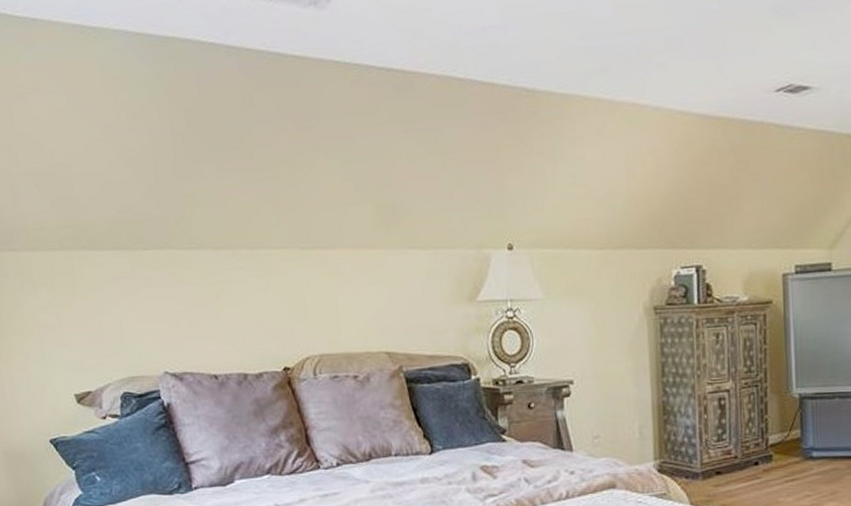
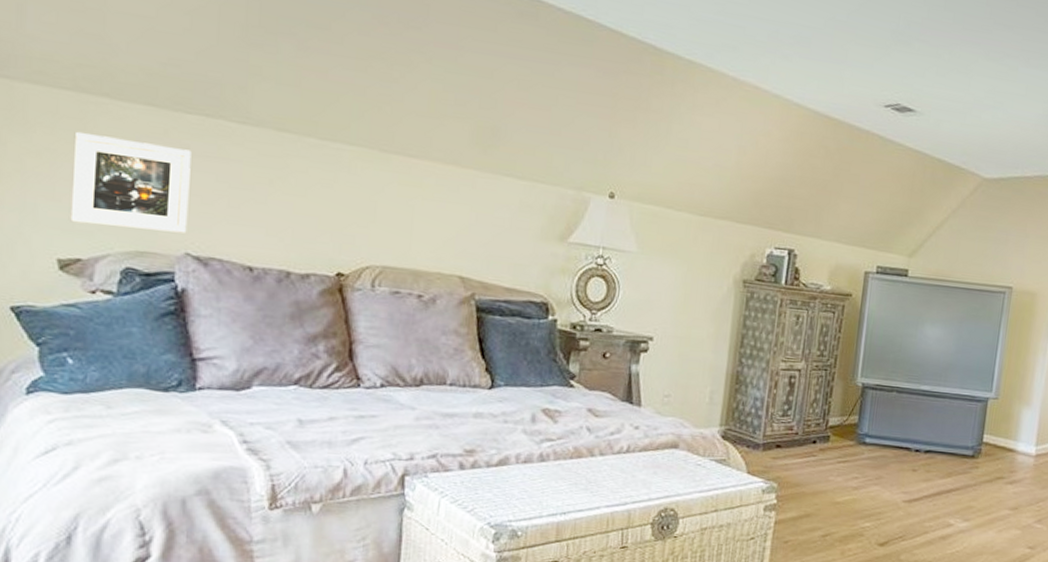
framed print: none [68,281,163,362] -> present [70,131,192,233]

